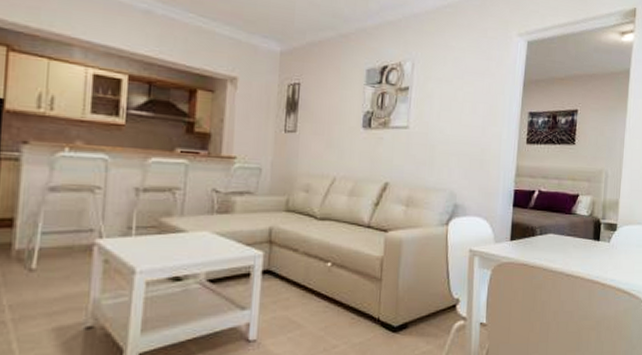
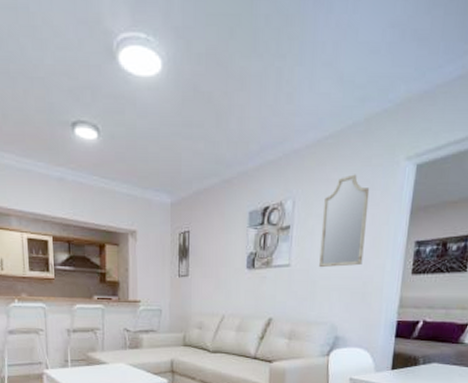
home mirror: none [438,43,486,132] -> present [319,174,370,268]

